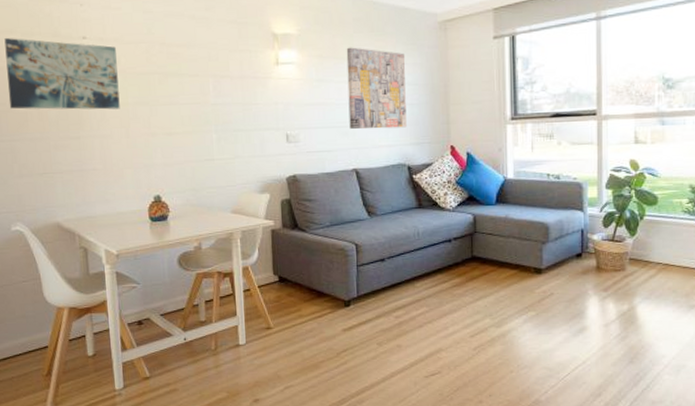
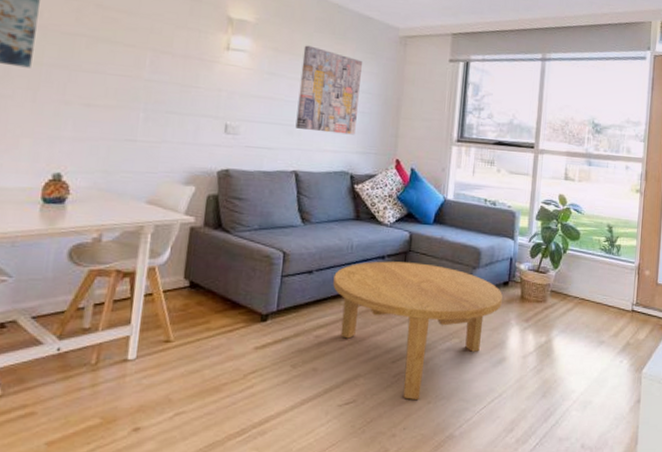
coffee table: none [405,242,576,369] -> present [333,261,503,399]

